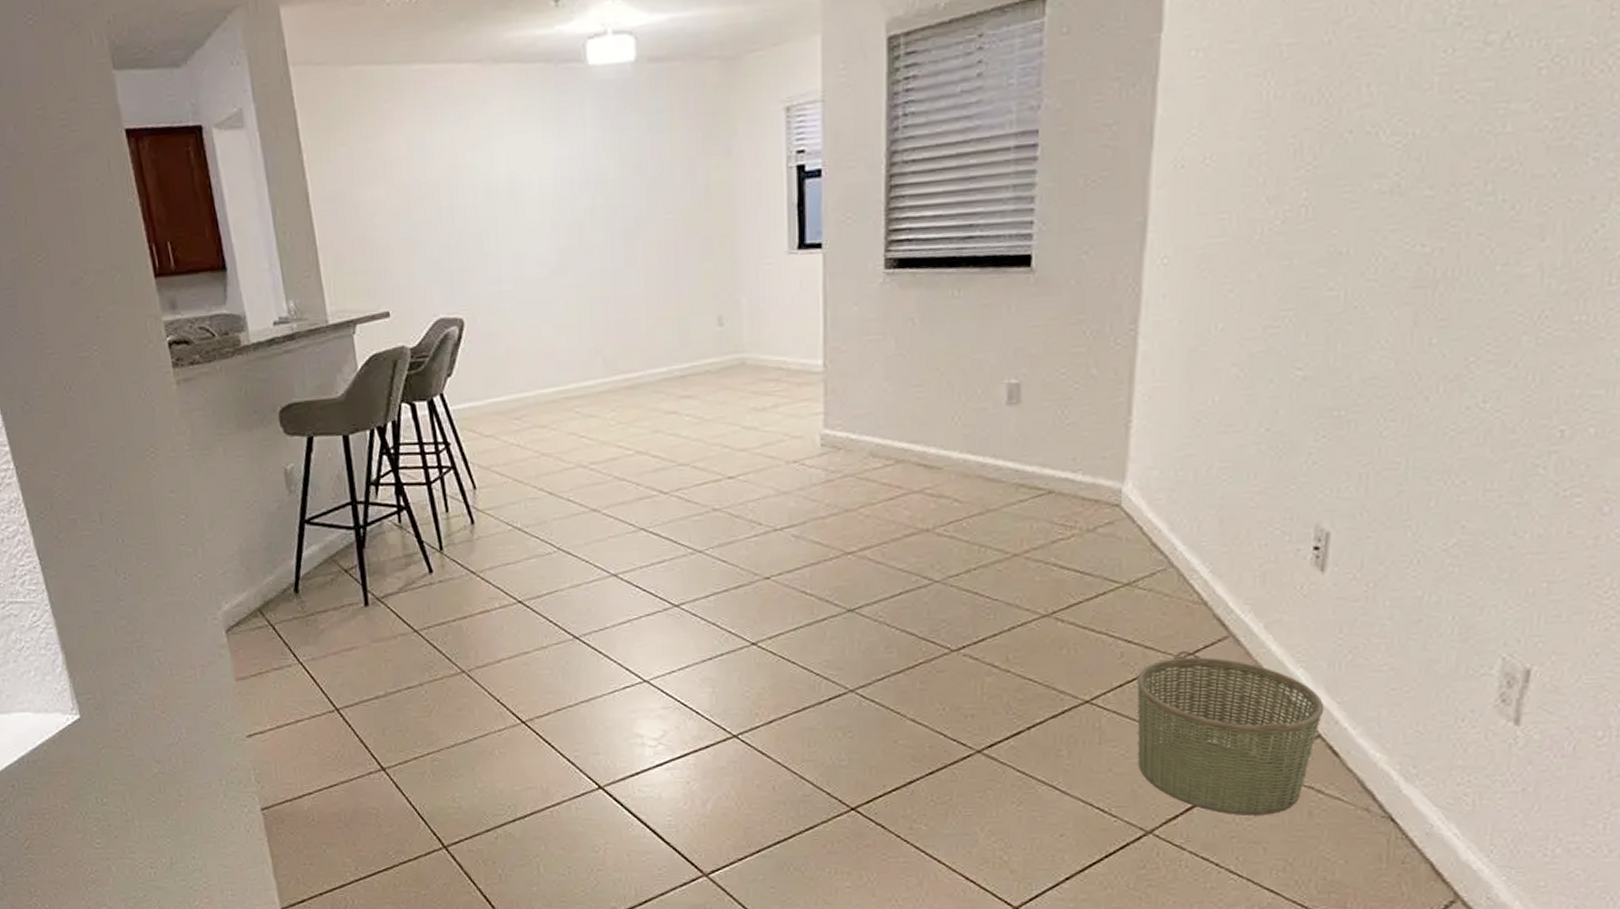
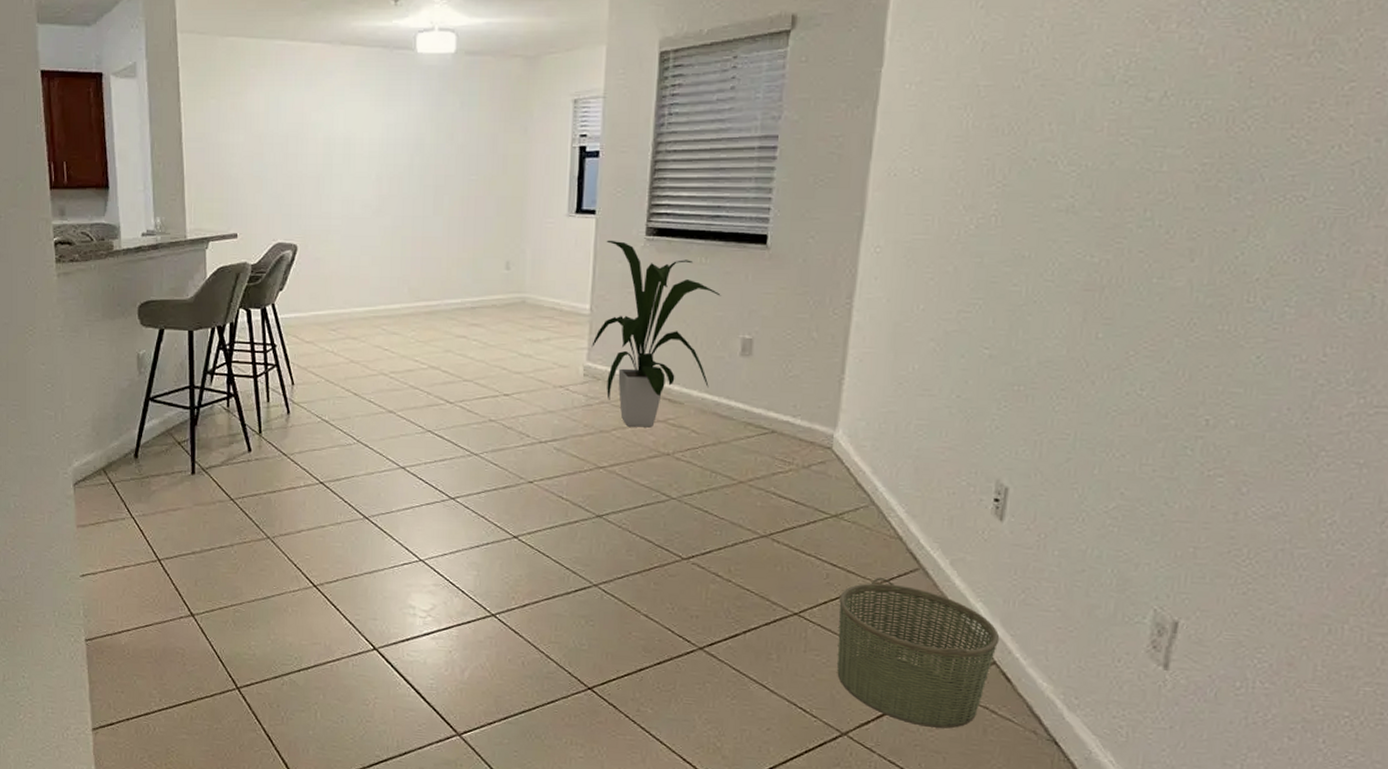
house plant: none [828,278,980,502] -> present [591,240,721,428]

